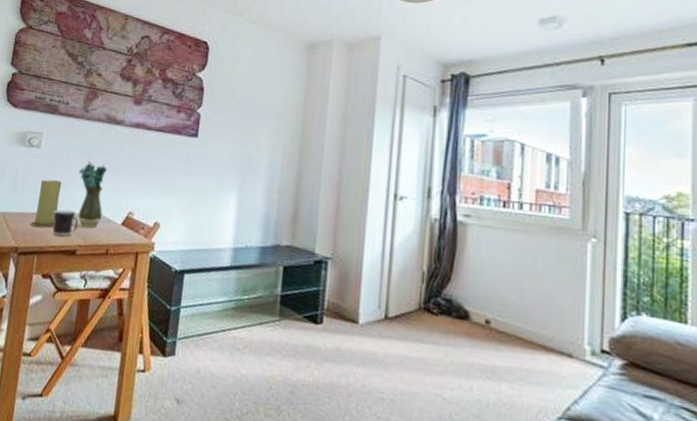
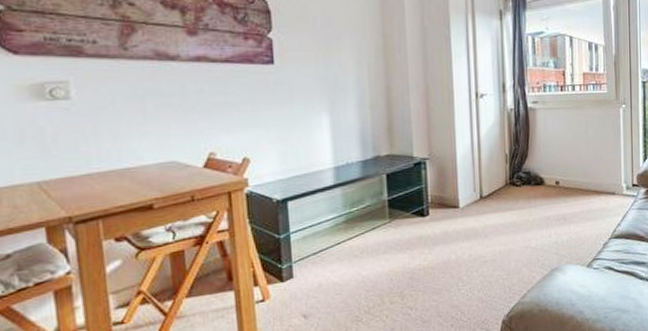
candle: present [30,179,62,228] -> none [81,132,115,190]
mug: present [52,209,78,237] -> none [111,163,148,194]
vase: present [77,160,107,229] -> none [132,105,177,179]

